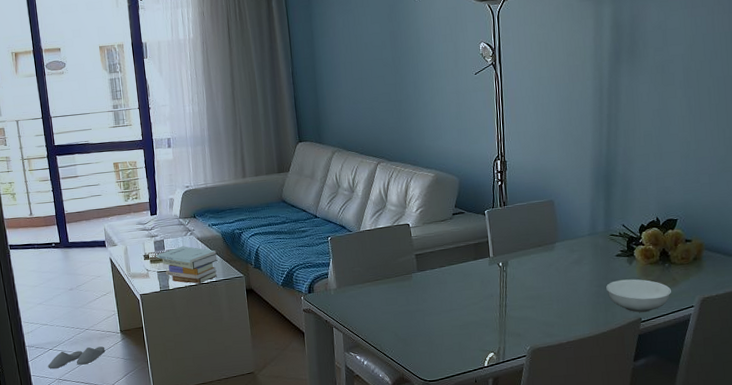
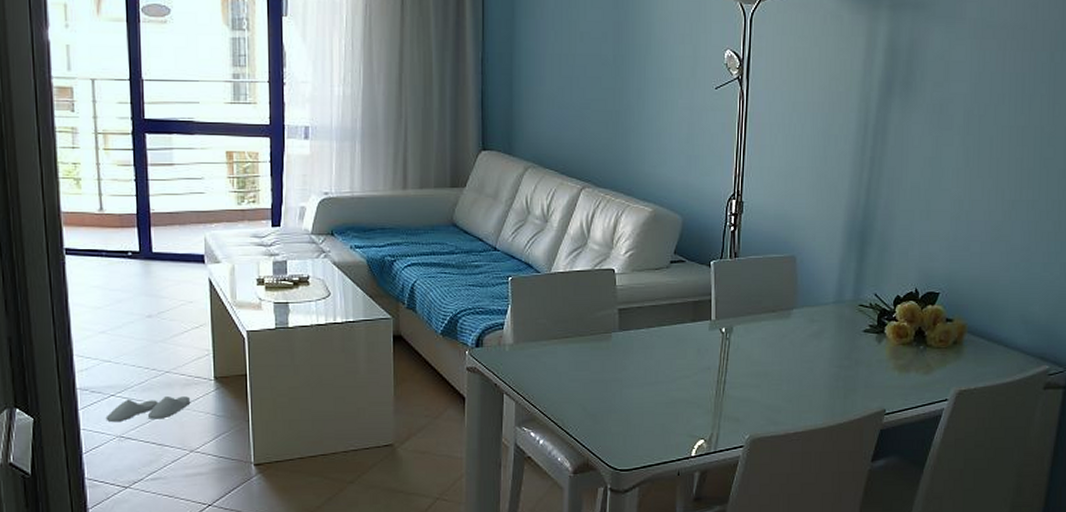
books: present [156,246,218,284] -> none [274,271,358,324]
bowl: present [606,279,672,313] -> none [848,361,925,404]

